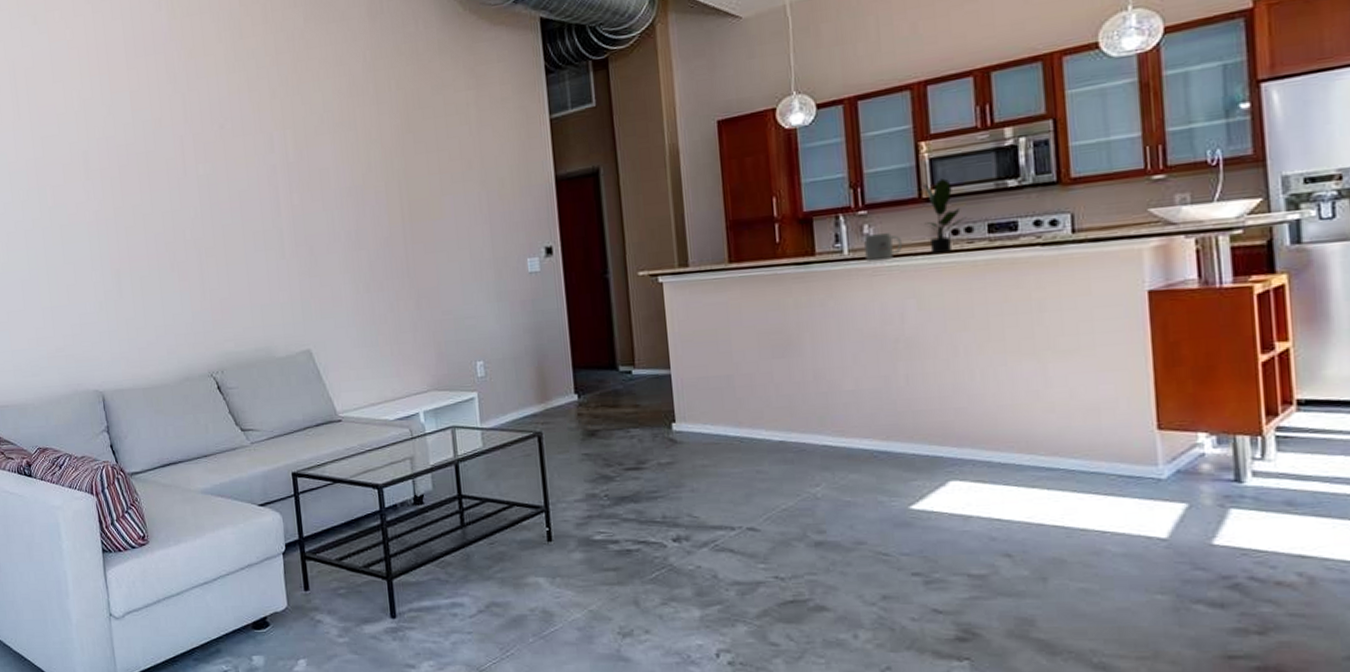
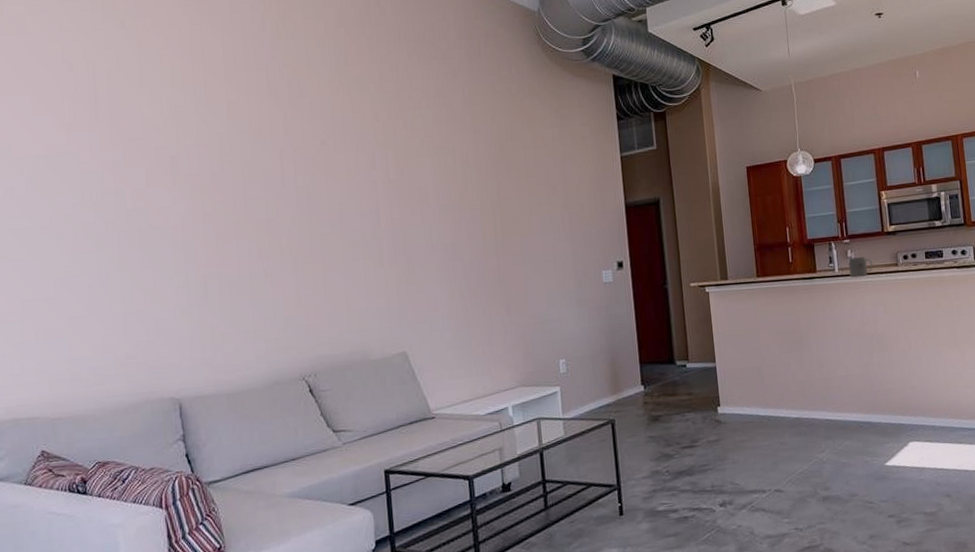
potted plant: present [923,178,967,255] -> none [884,218,912,273]

